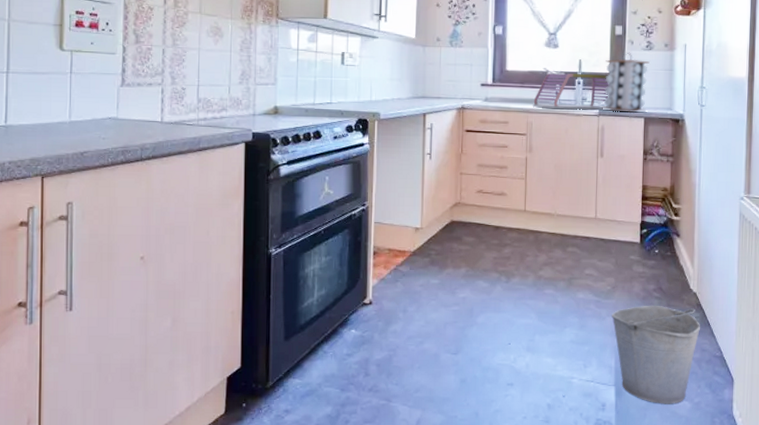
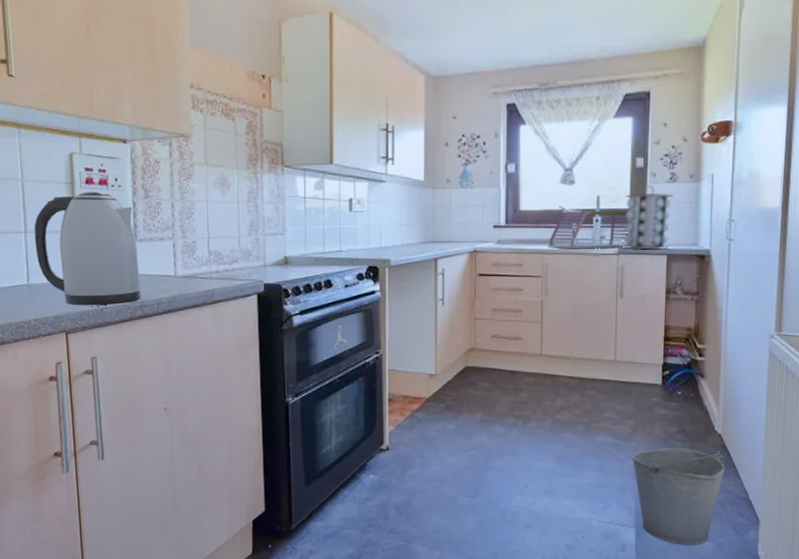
kettle: none [16,34,125,150] -> present [33,191,141,306]

